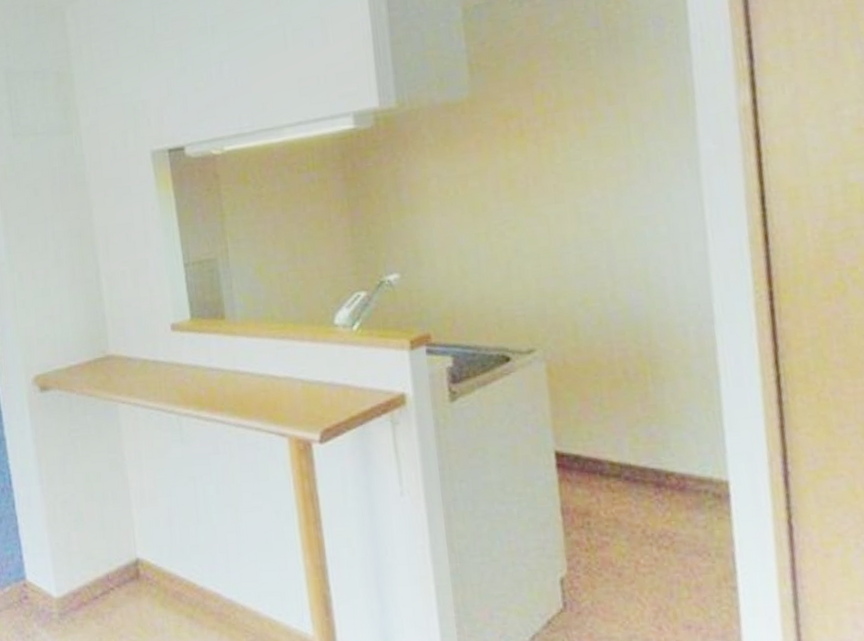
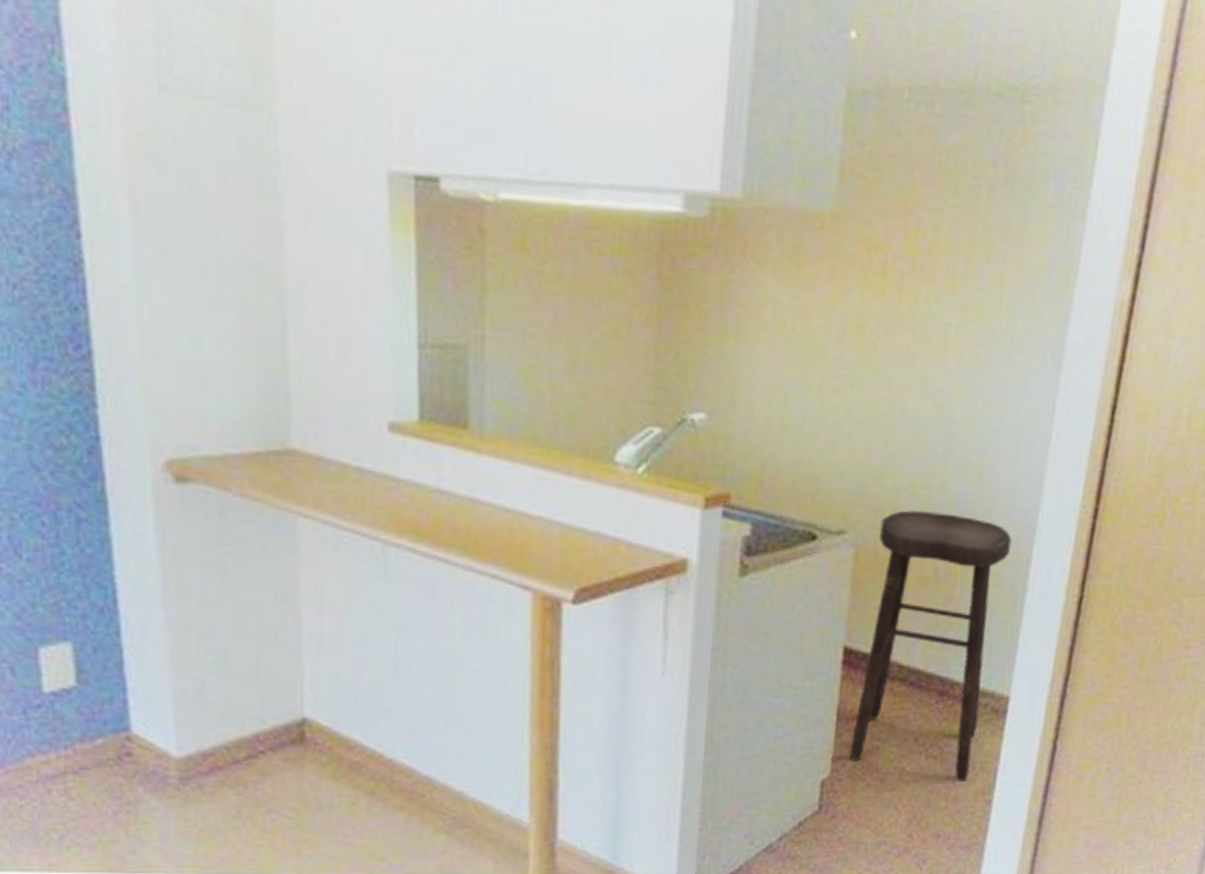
stool: none [564,319,706,570] -> present [850,509,1012,782]

